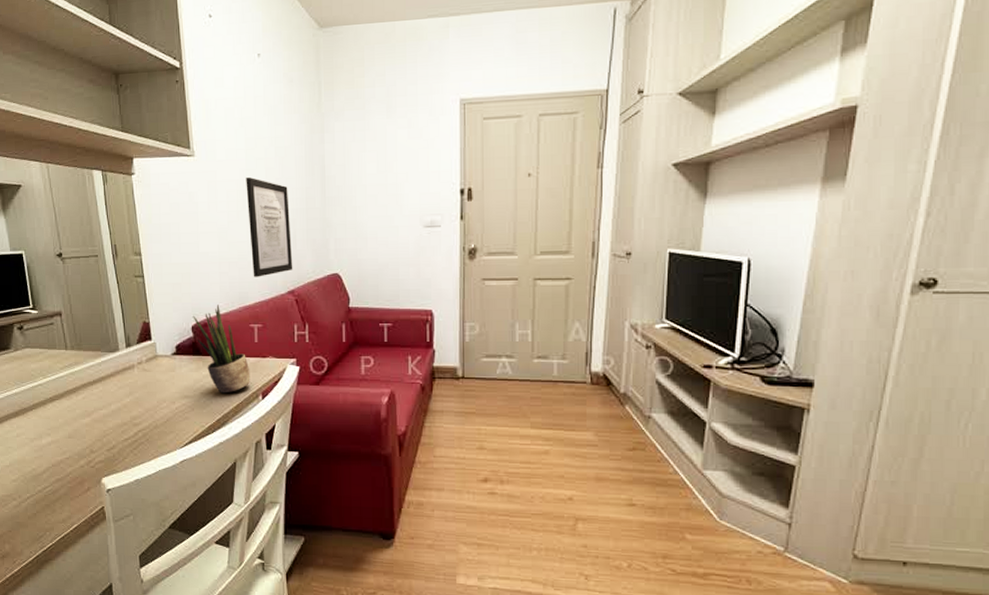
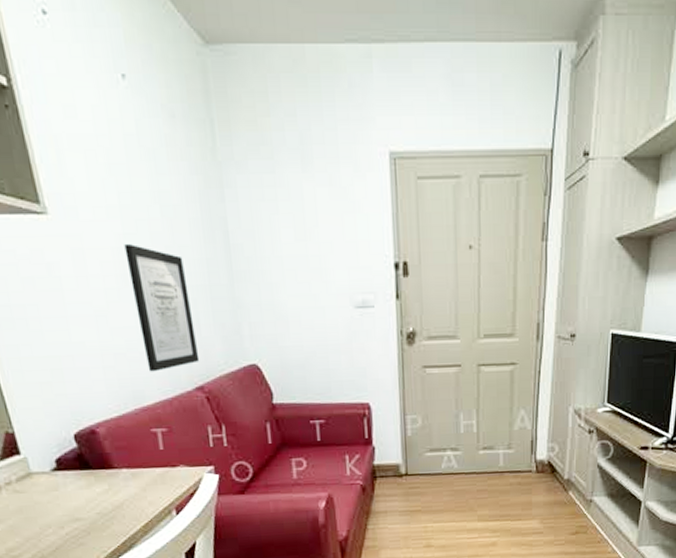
potted plant: present [193,305,250,394] -> none [73,407,160,512]

